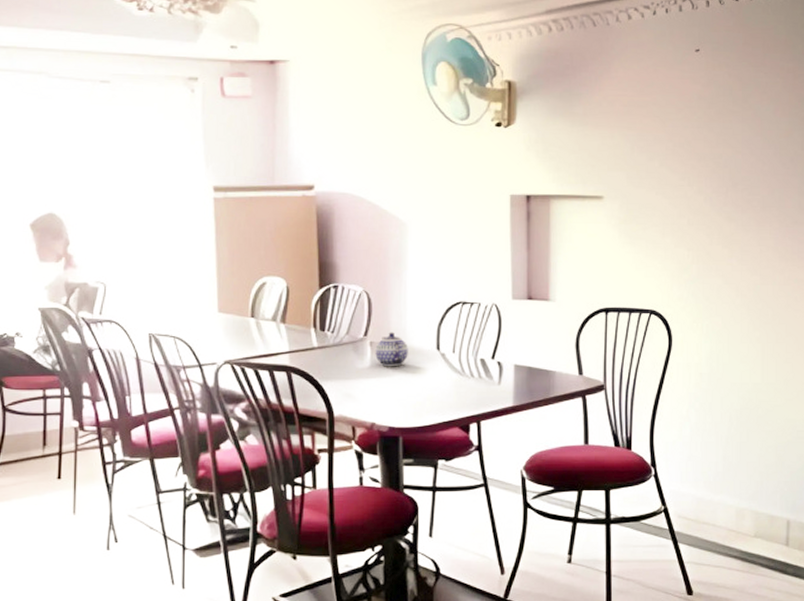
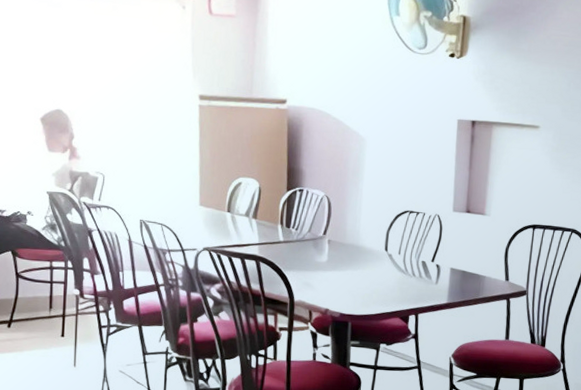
teapot: present [375,332,408,367] -> none [332,232,361,263]

